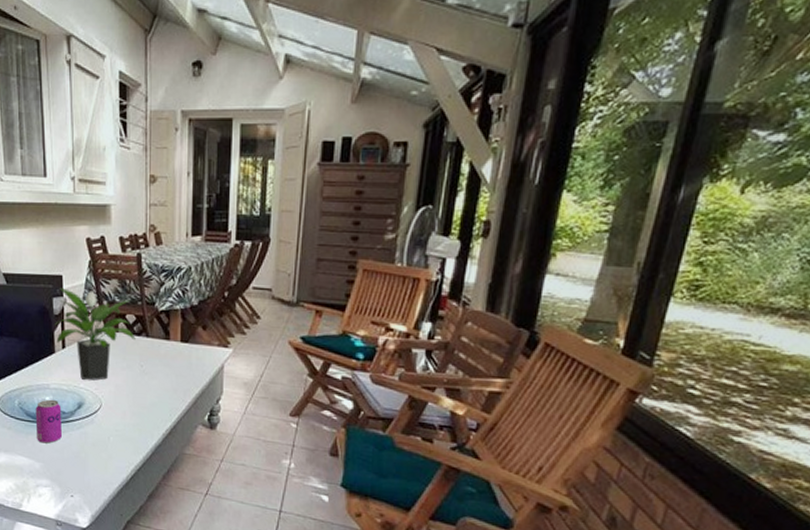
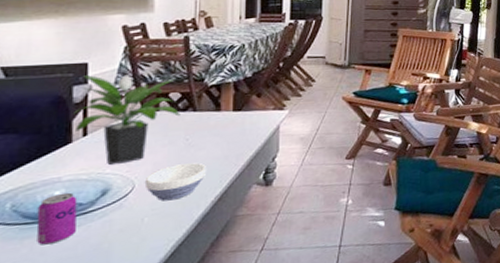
bowl: none [109,390,158,425] -> present [144,163,206,201]

